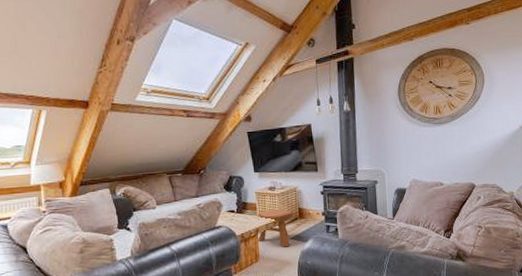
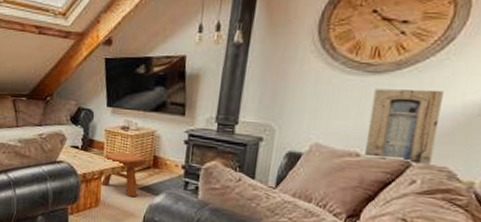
wall art: none [442,131,486,185] -> present [365,89,444,166]

